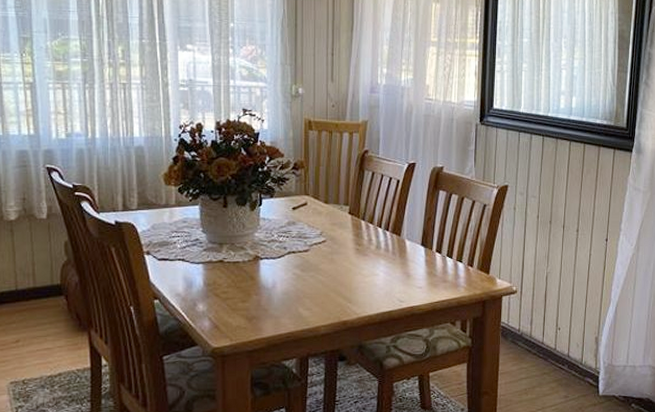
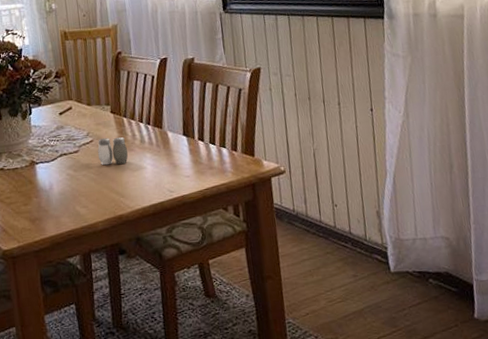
salt and pepper shaker: none [330,240,361,268] -> present [98,137,128,166]

